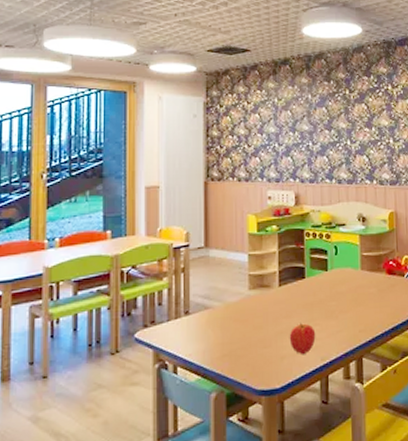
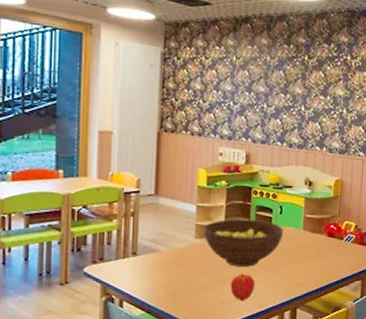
fruit bowl: none [258,263,341,317] -> present [204,218,284,267]

